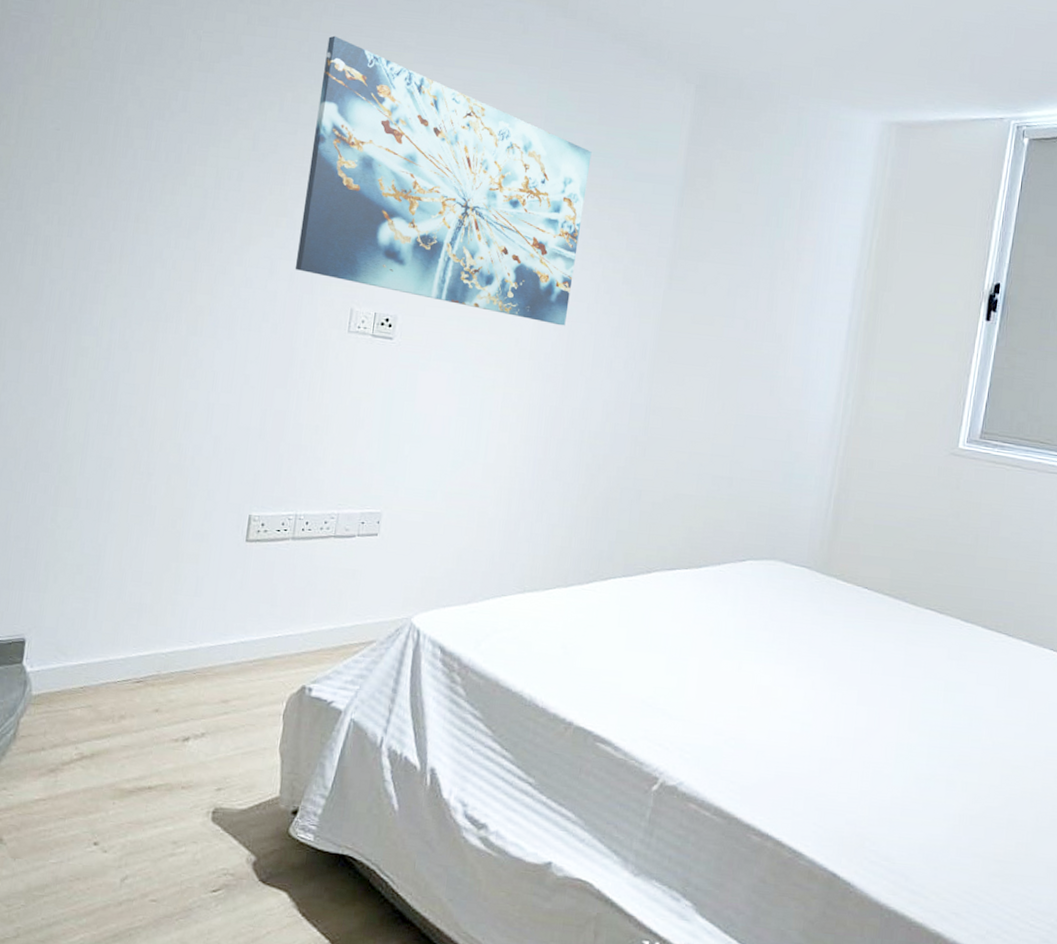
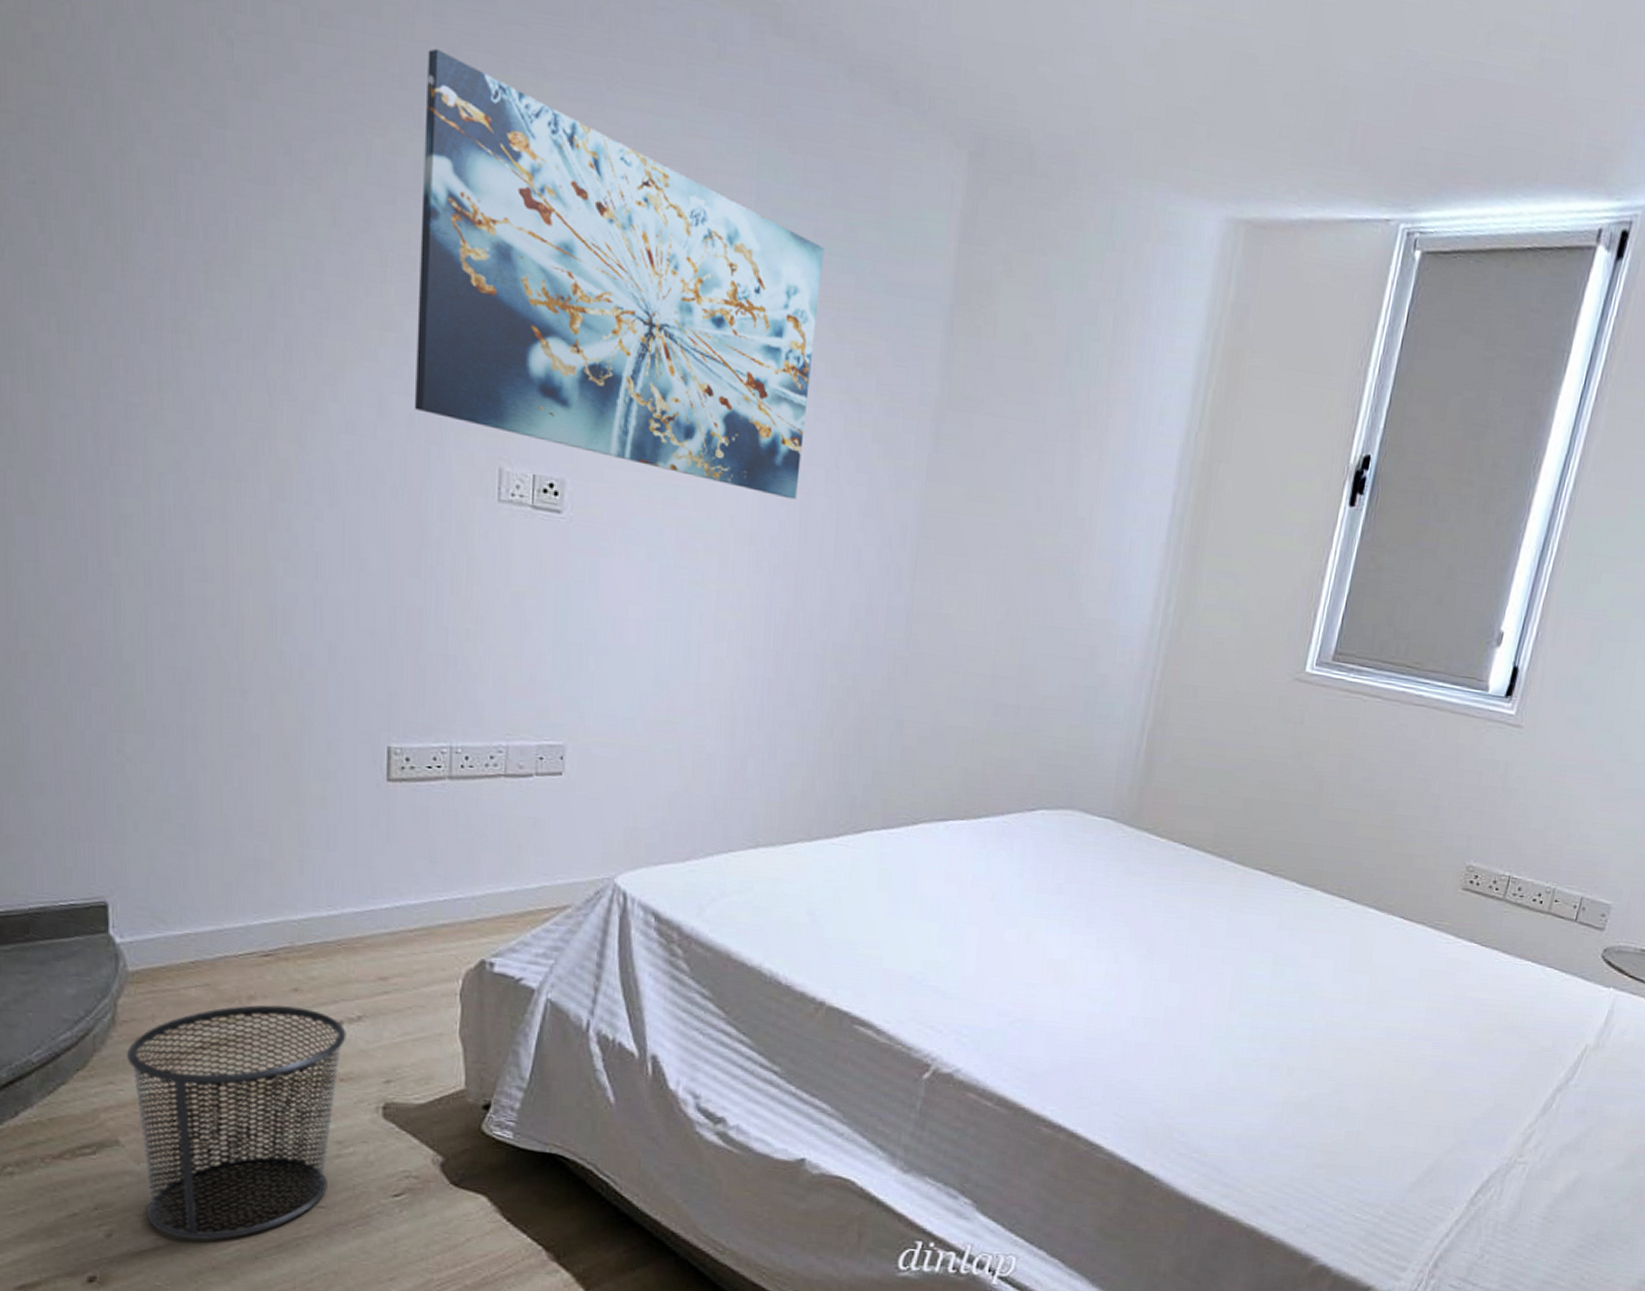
waste bin: none [14,723,192,929] -> present [127,1005,347,1240]

